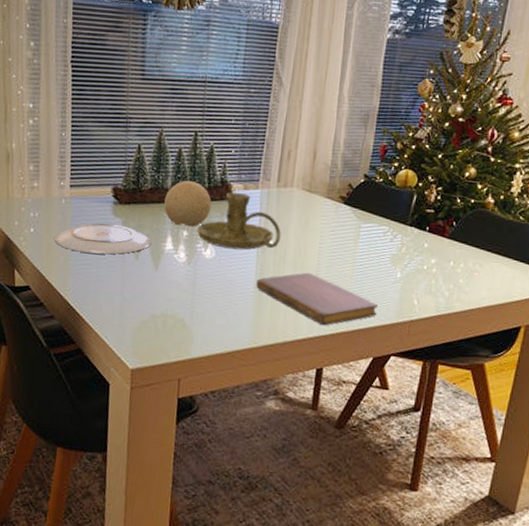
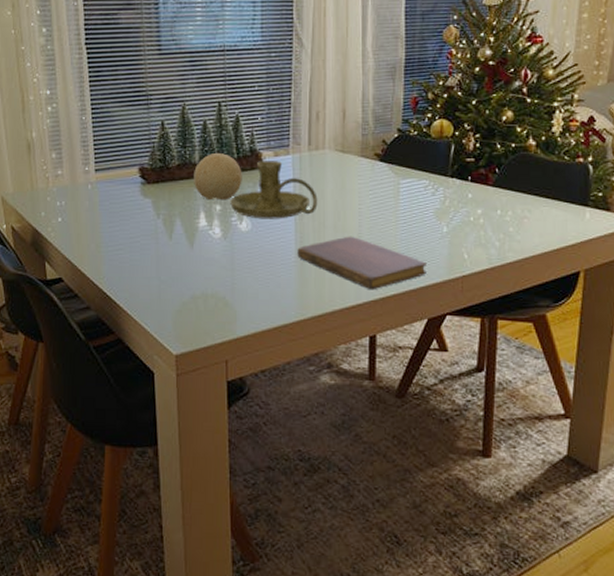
plate: present [55,223,152,255] -> none [84,205,184,237]

